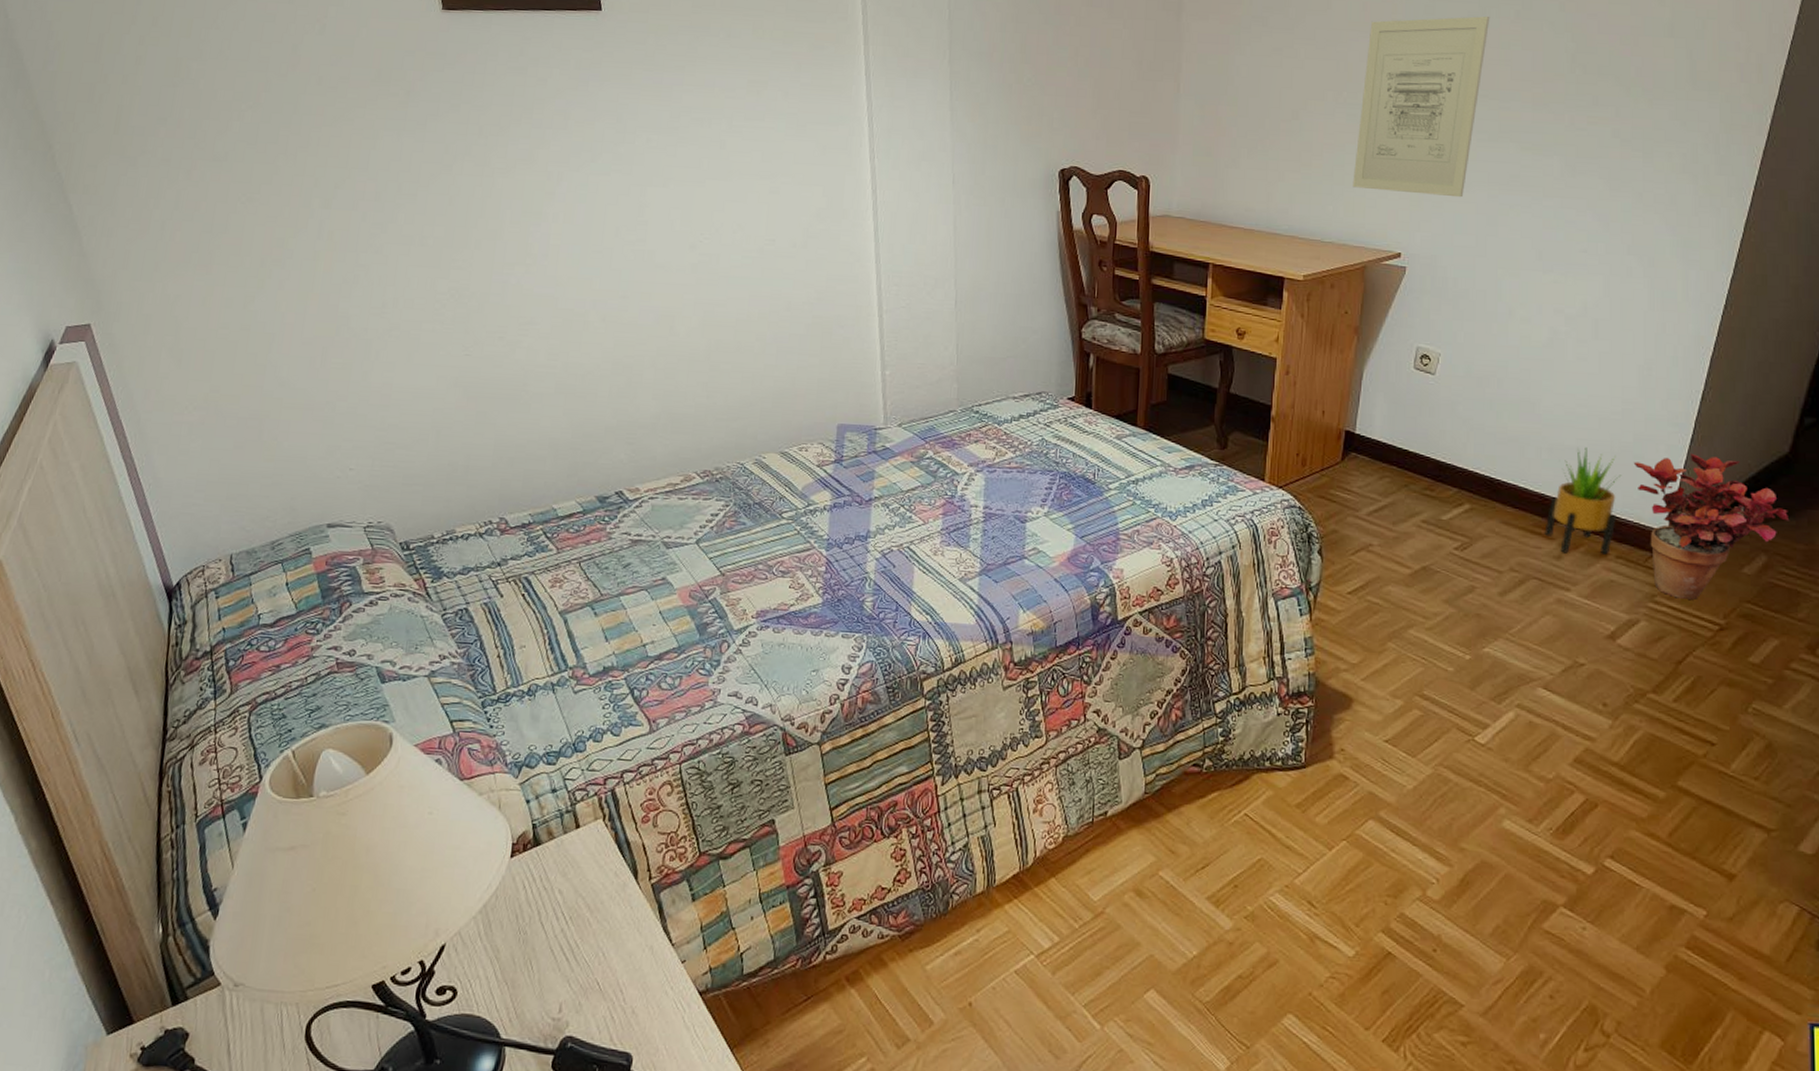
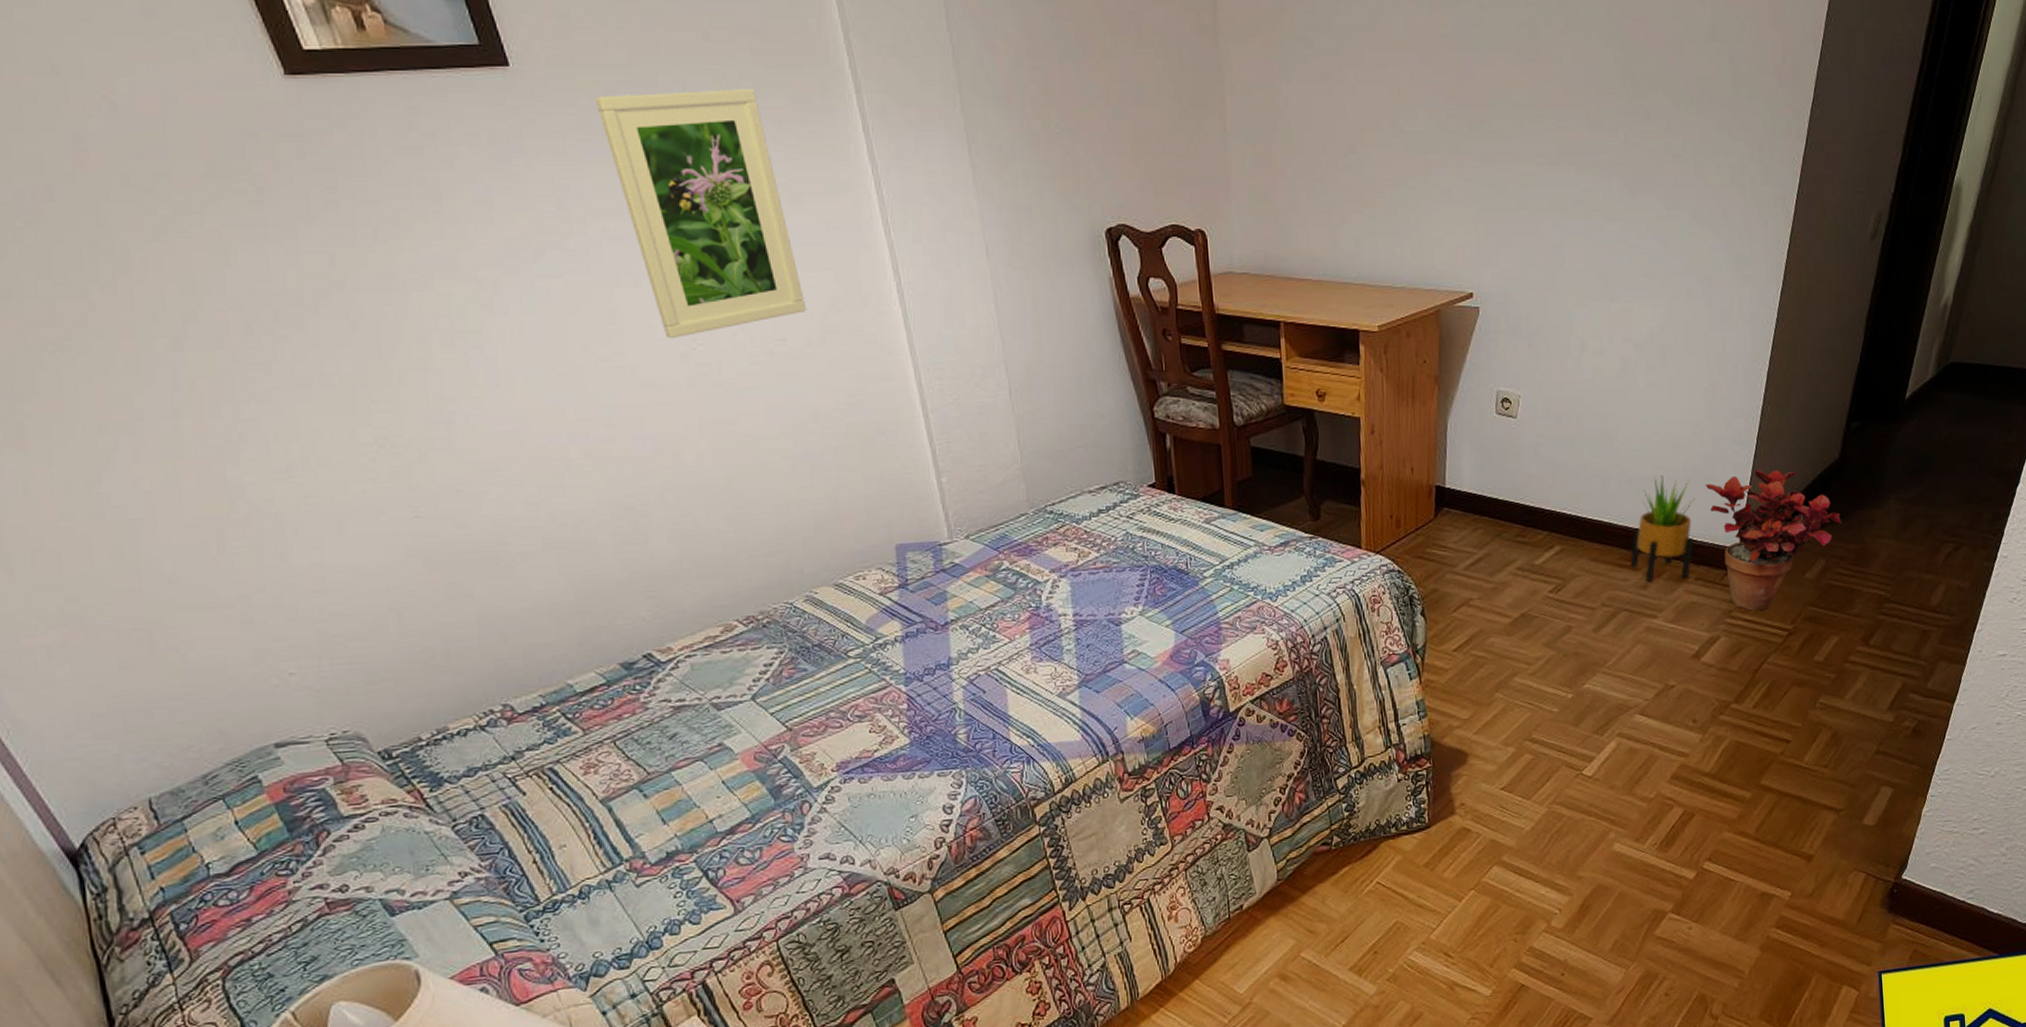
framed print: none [660,36,796,231] -> present [596,89,807,338]
wall art: present [1352,16,1490,198] -> none [1417,27,1540,228]

